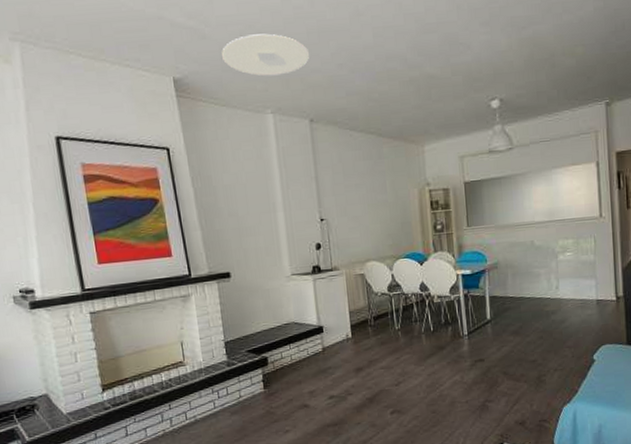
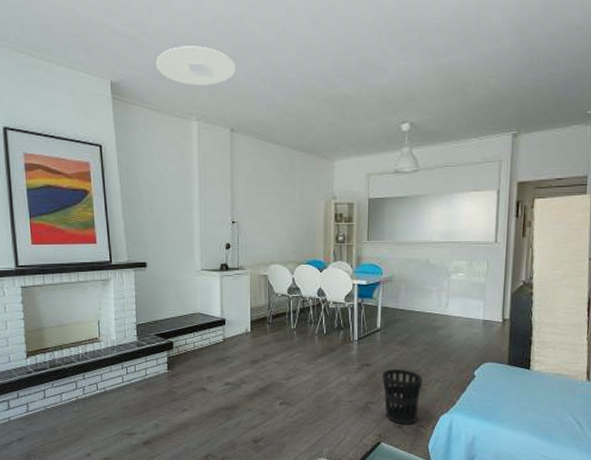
wastebasket: none [498,360,541,421] -> present [382,368,423,425]

